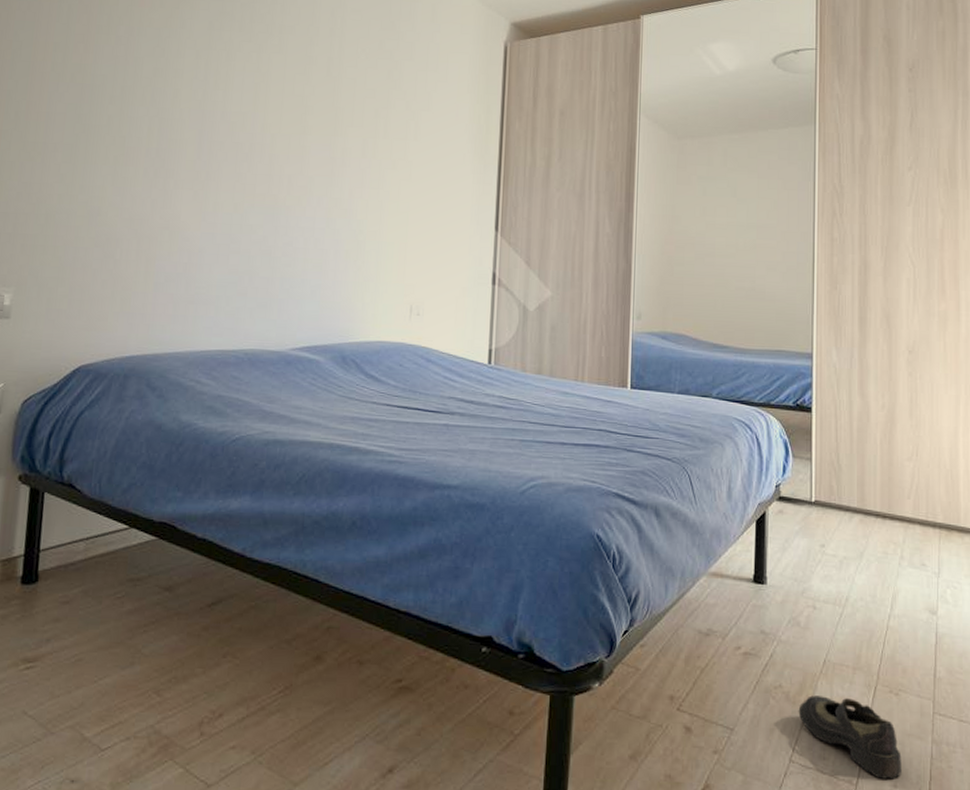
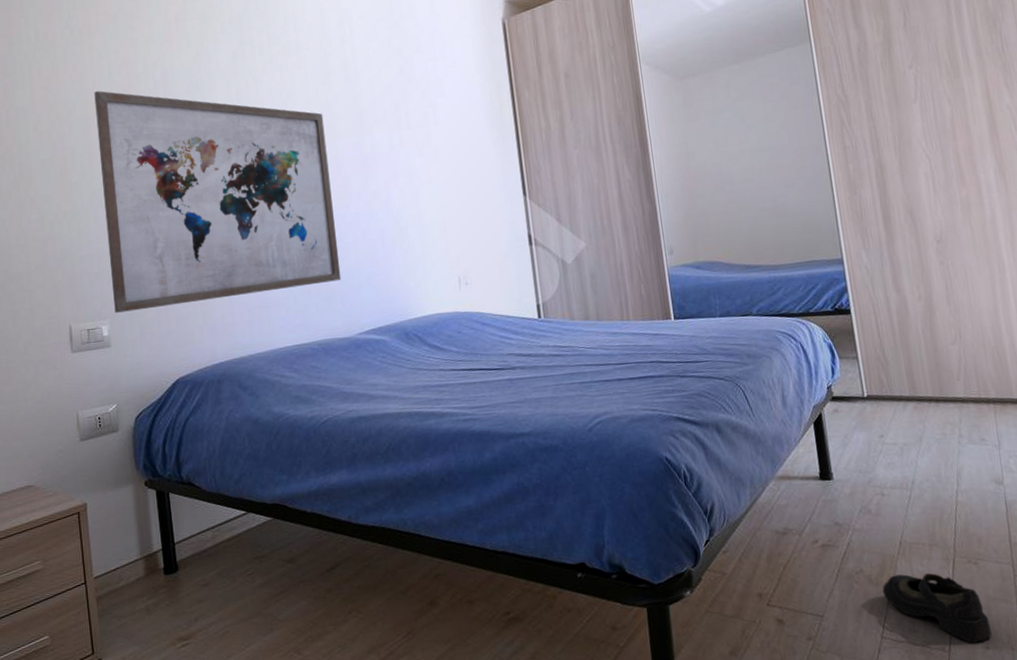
wall art: none [22,35,296,288] -> present [94,91,341,313]

